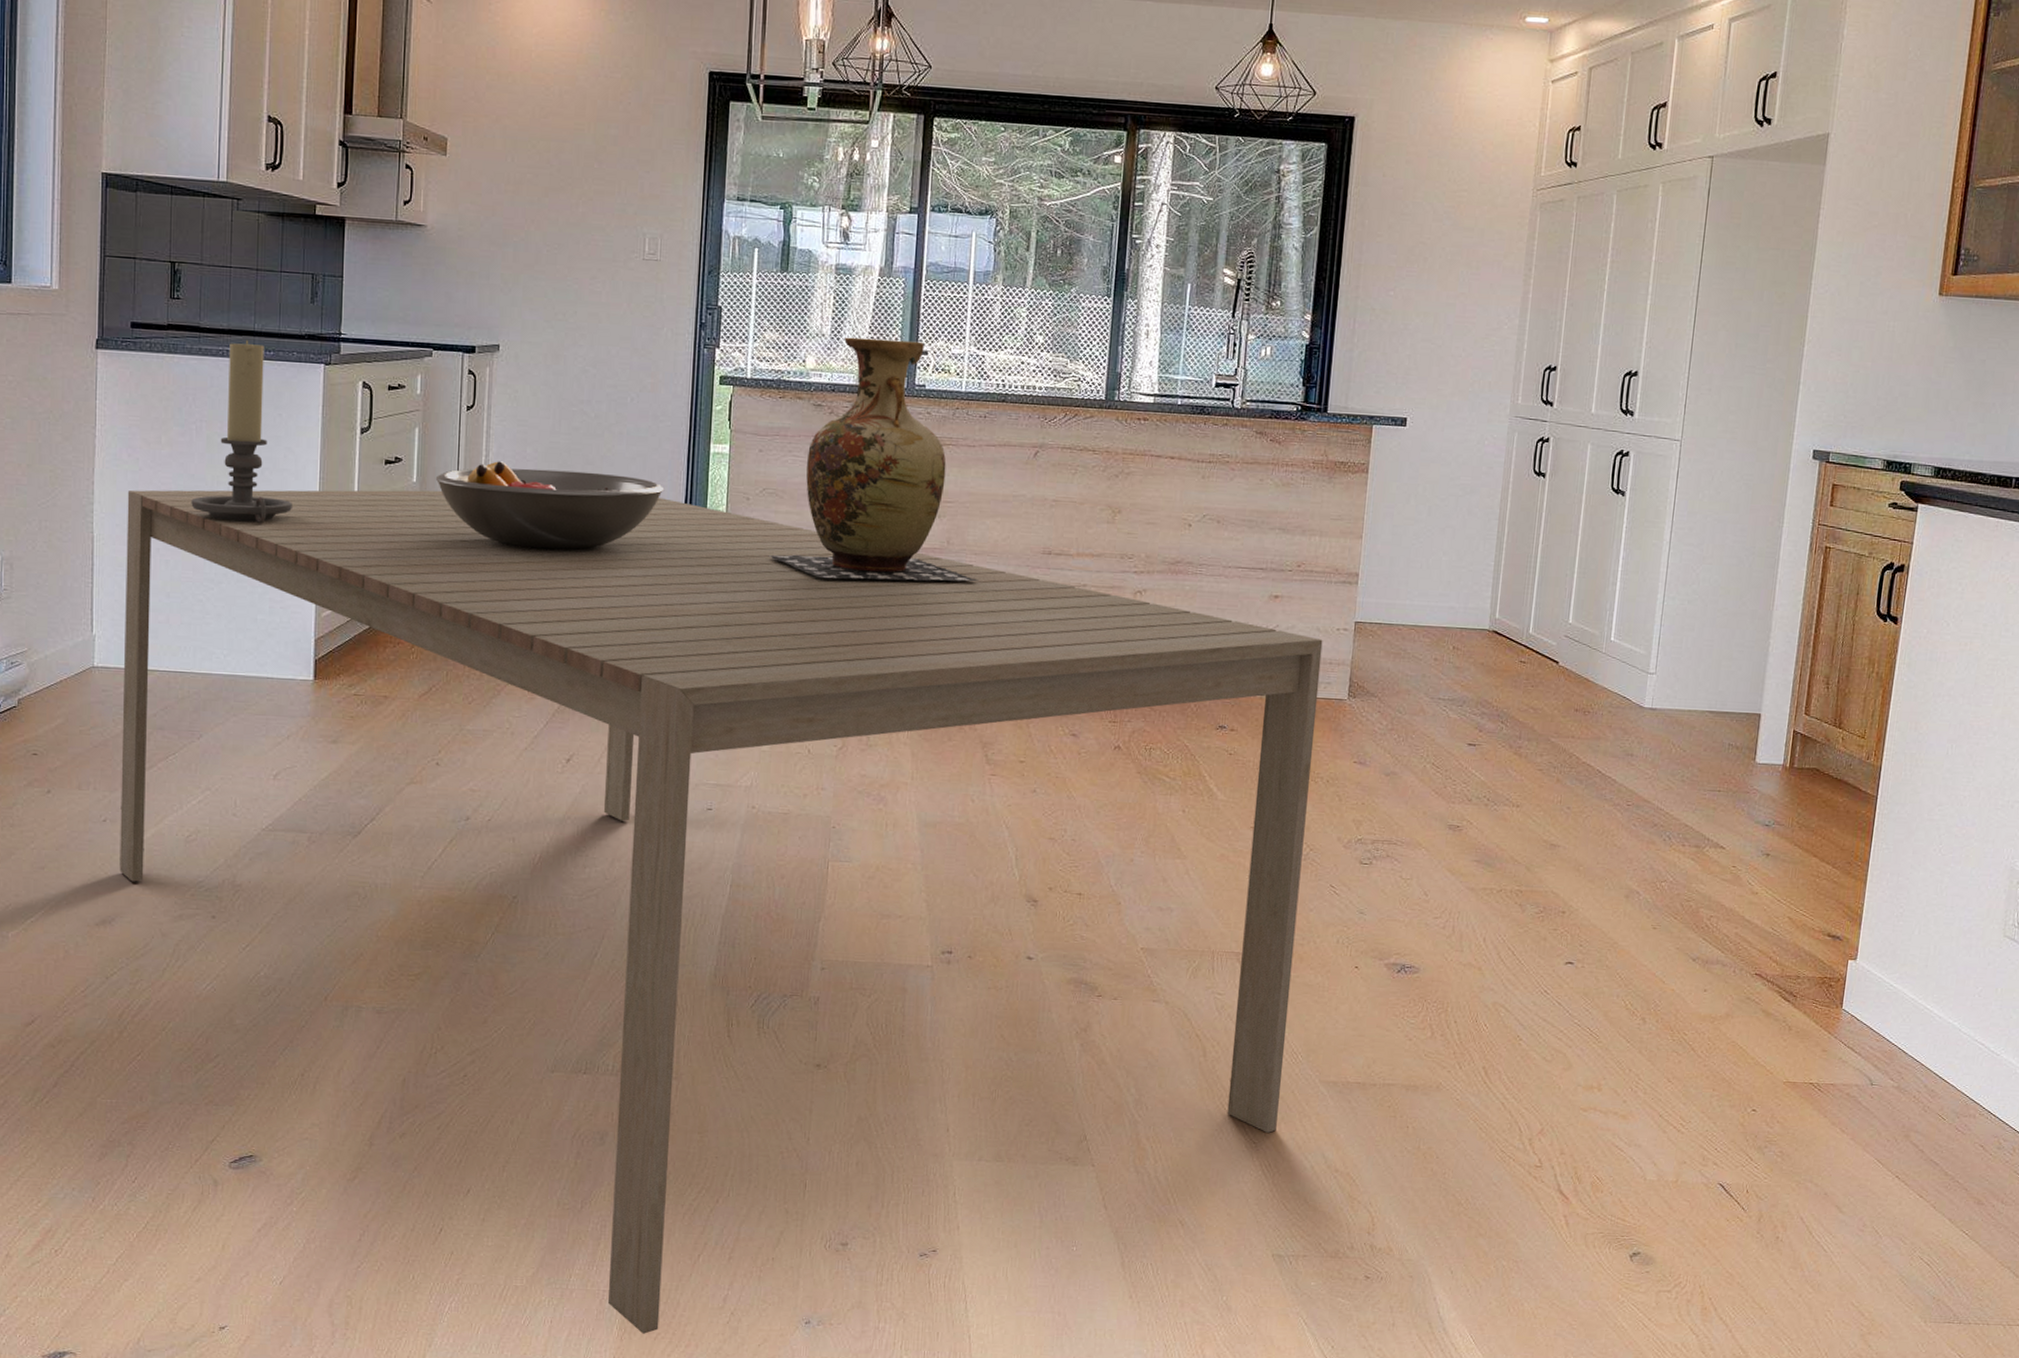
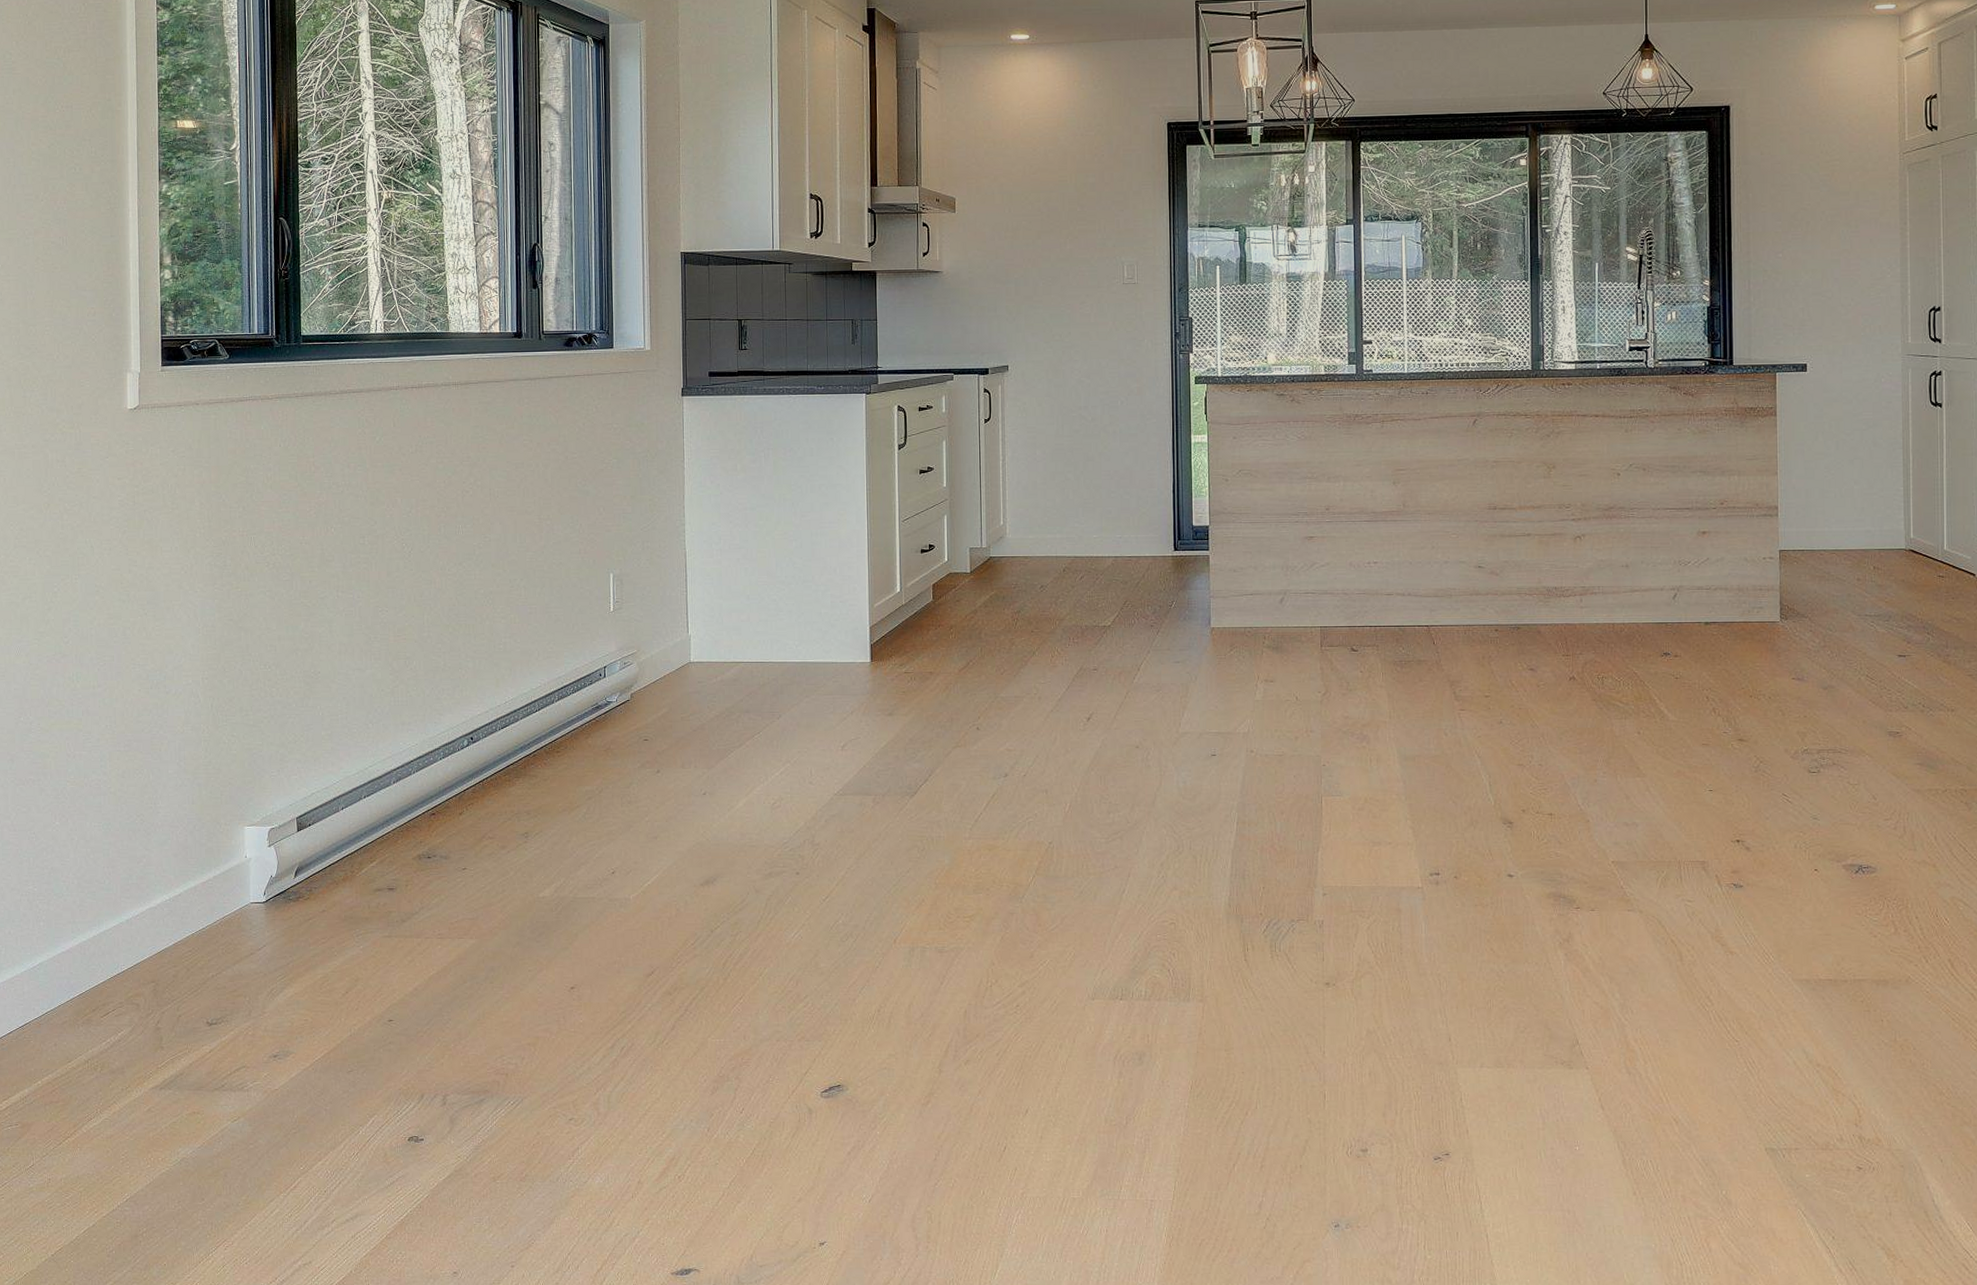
dining table: present [119,489,1323,1334] -> none [712,485,1757,1240]
candle holder: present [191,340,292,524] -> none [763,379,845,532]
fruit bowl: present [435,461,665,550] -> none [962,464,1155,536]
vase: present [768,337,979,582] -> none [1248,333,1434,545]

